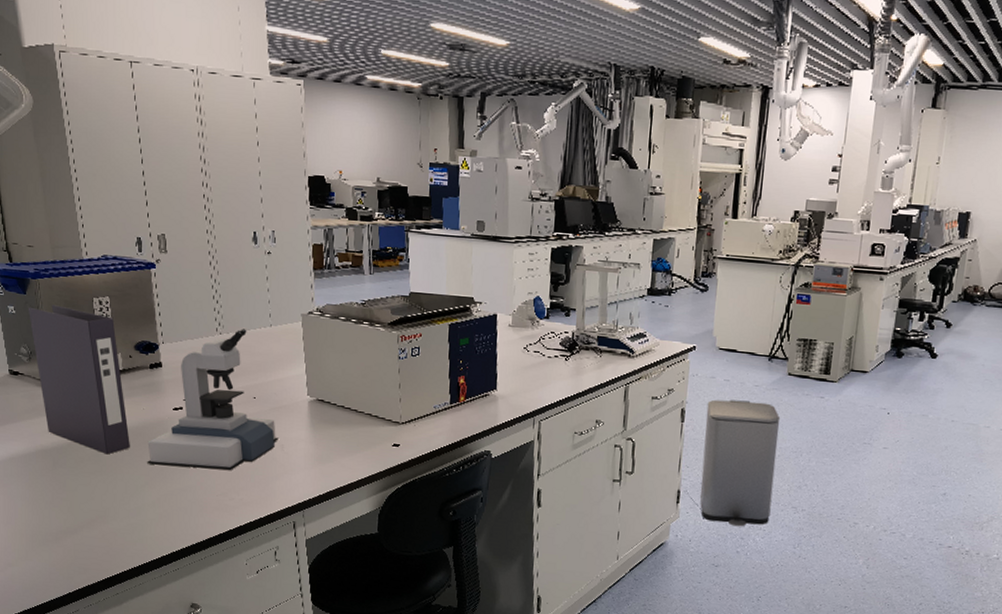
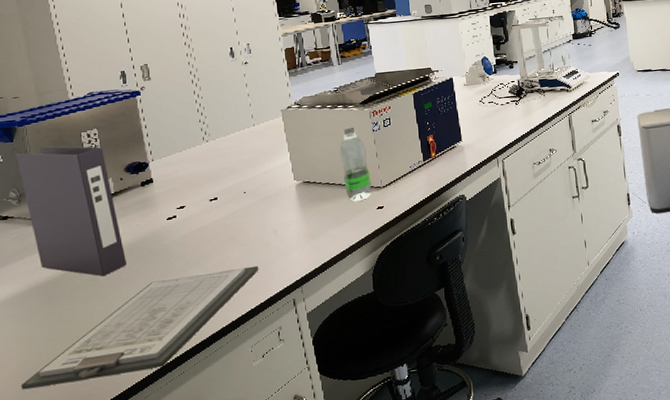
clipboard: none [24,471,262,559] -> present [21,265,259,390]
microscope: present [147,328,279,470] -> none [144,133,271,276]
bottle: none [360,348,390,434] -> present [340,127,372,202]

